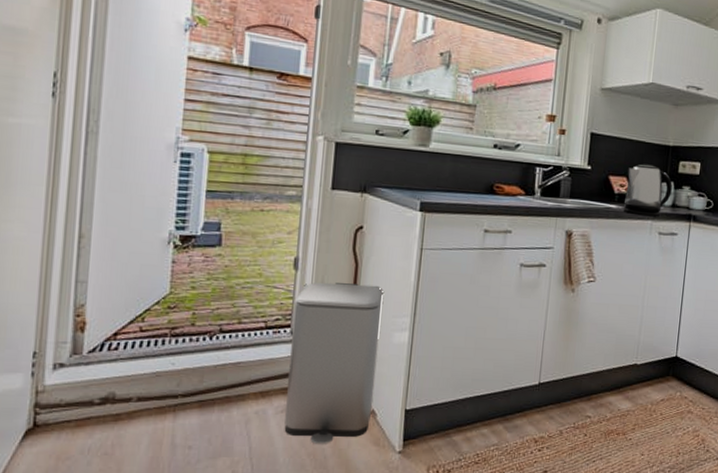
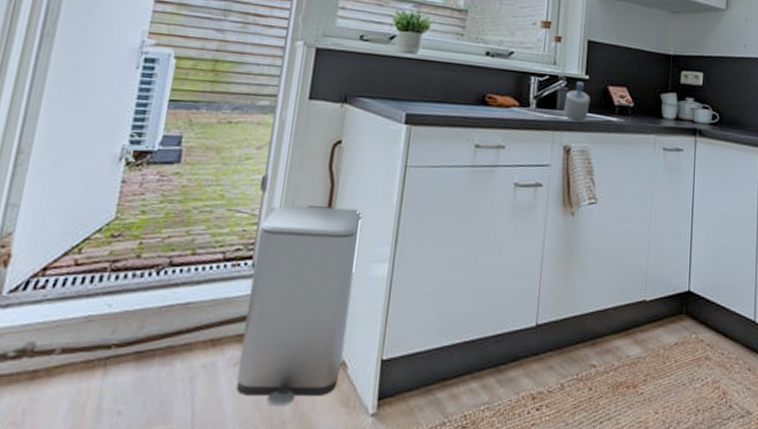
soap dispenser: none [565,172,592,209] -> present [563,81,590,122]
kettle: present [623,164,672,218] -> none [624,73,675,132]

